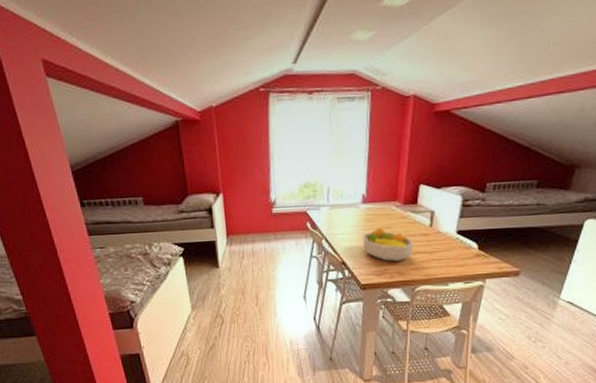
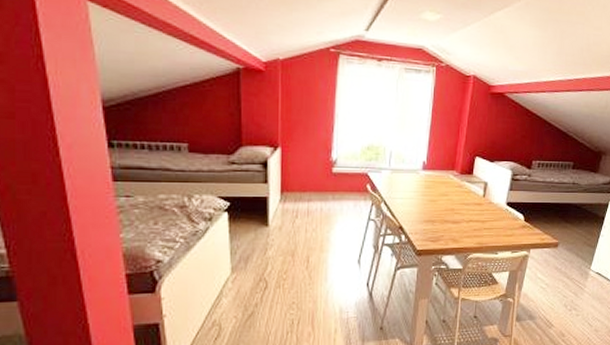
fruit bowl: present [363,227,414,262] -> none [421,194,468,228]

